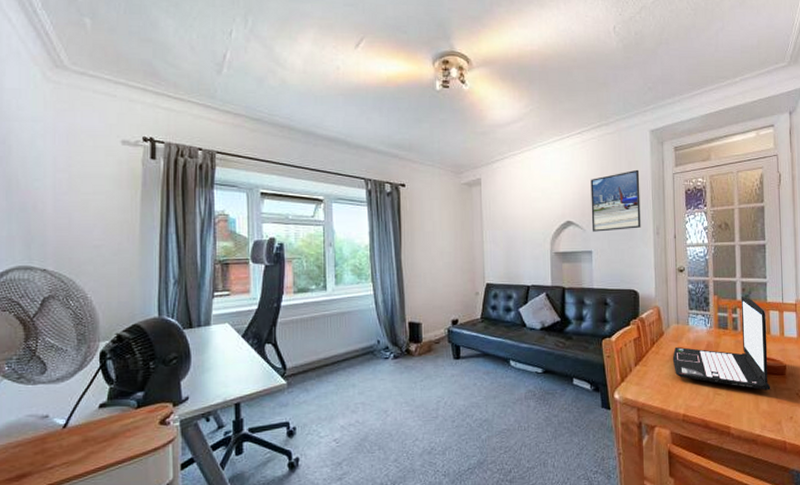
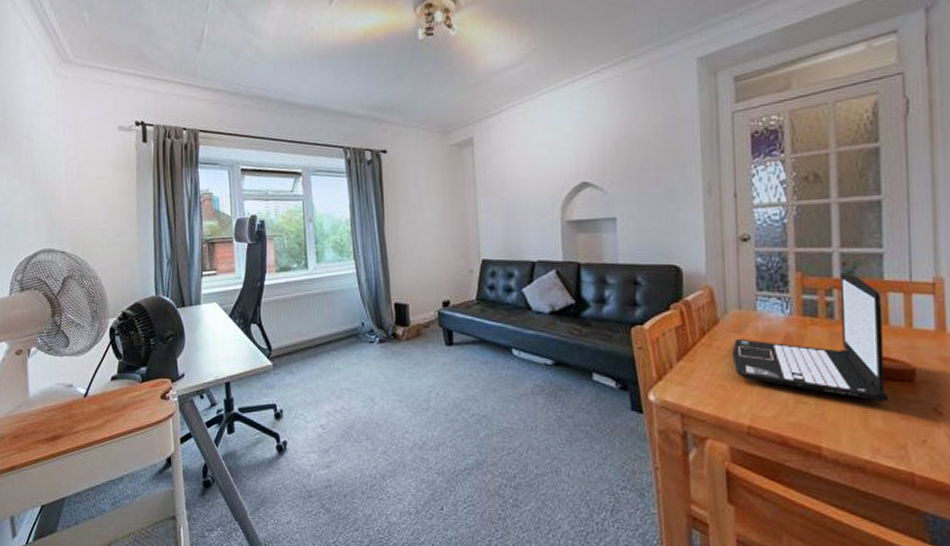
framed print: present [590,169,641,232] -> none [613,111,685,194]

